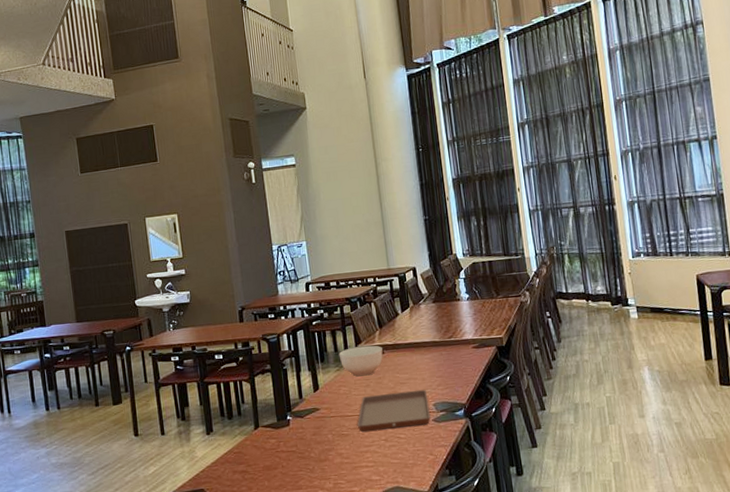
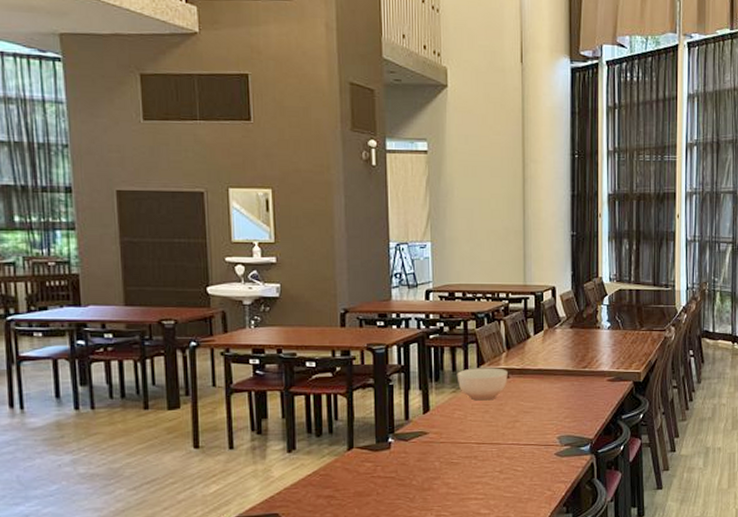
tray: present [357,389,431,432] -> none [469,420,553,461]

